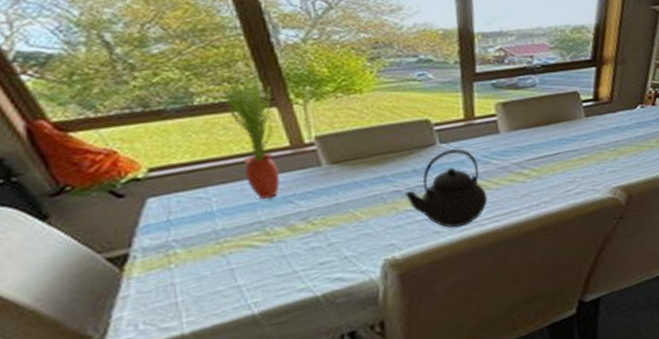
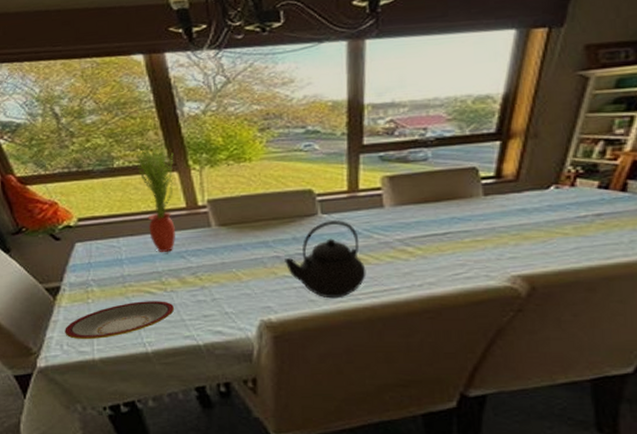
plate: none [139,253,285,315] -> present [65,301,175,339]

